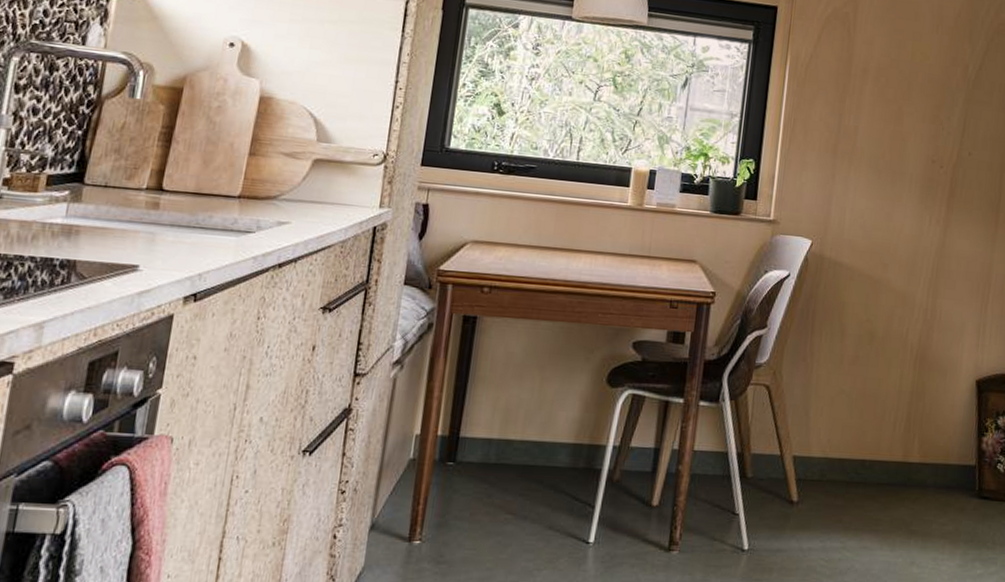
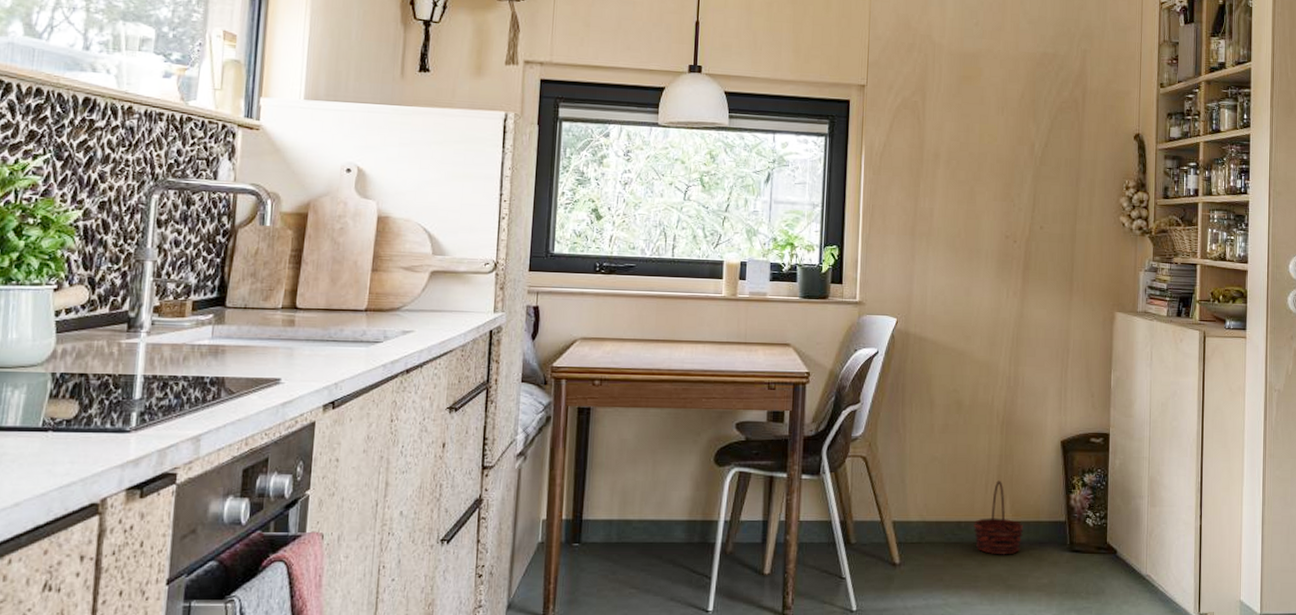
basket: none [878,418,931,498] -> present [973,480,1024,555]

